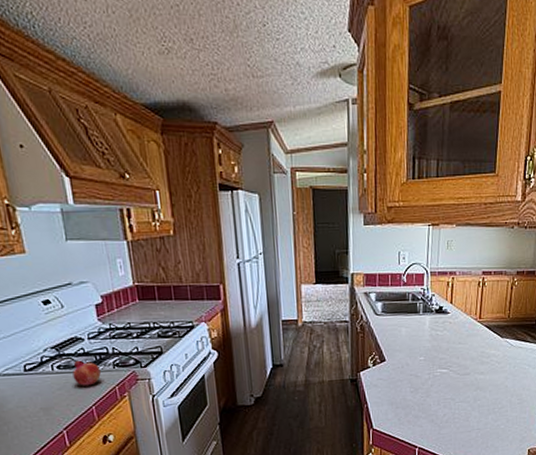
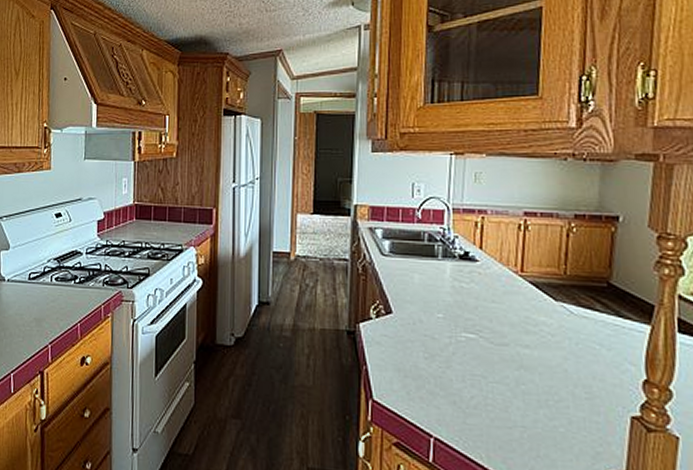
fruit: present [72,360,101,386] -> none [67,273,91,301]

